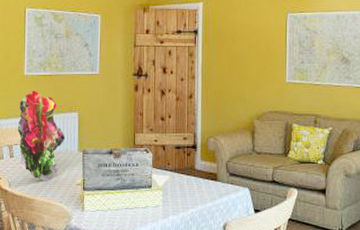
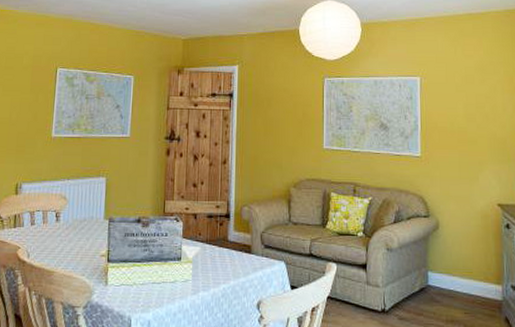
bouquet: present [17,91,66,181] -> none [40,153,91,252]

